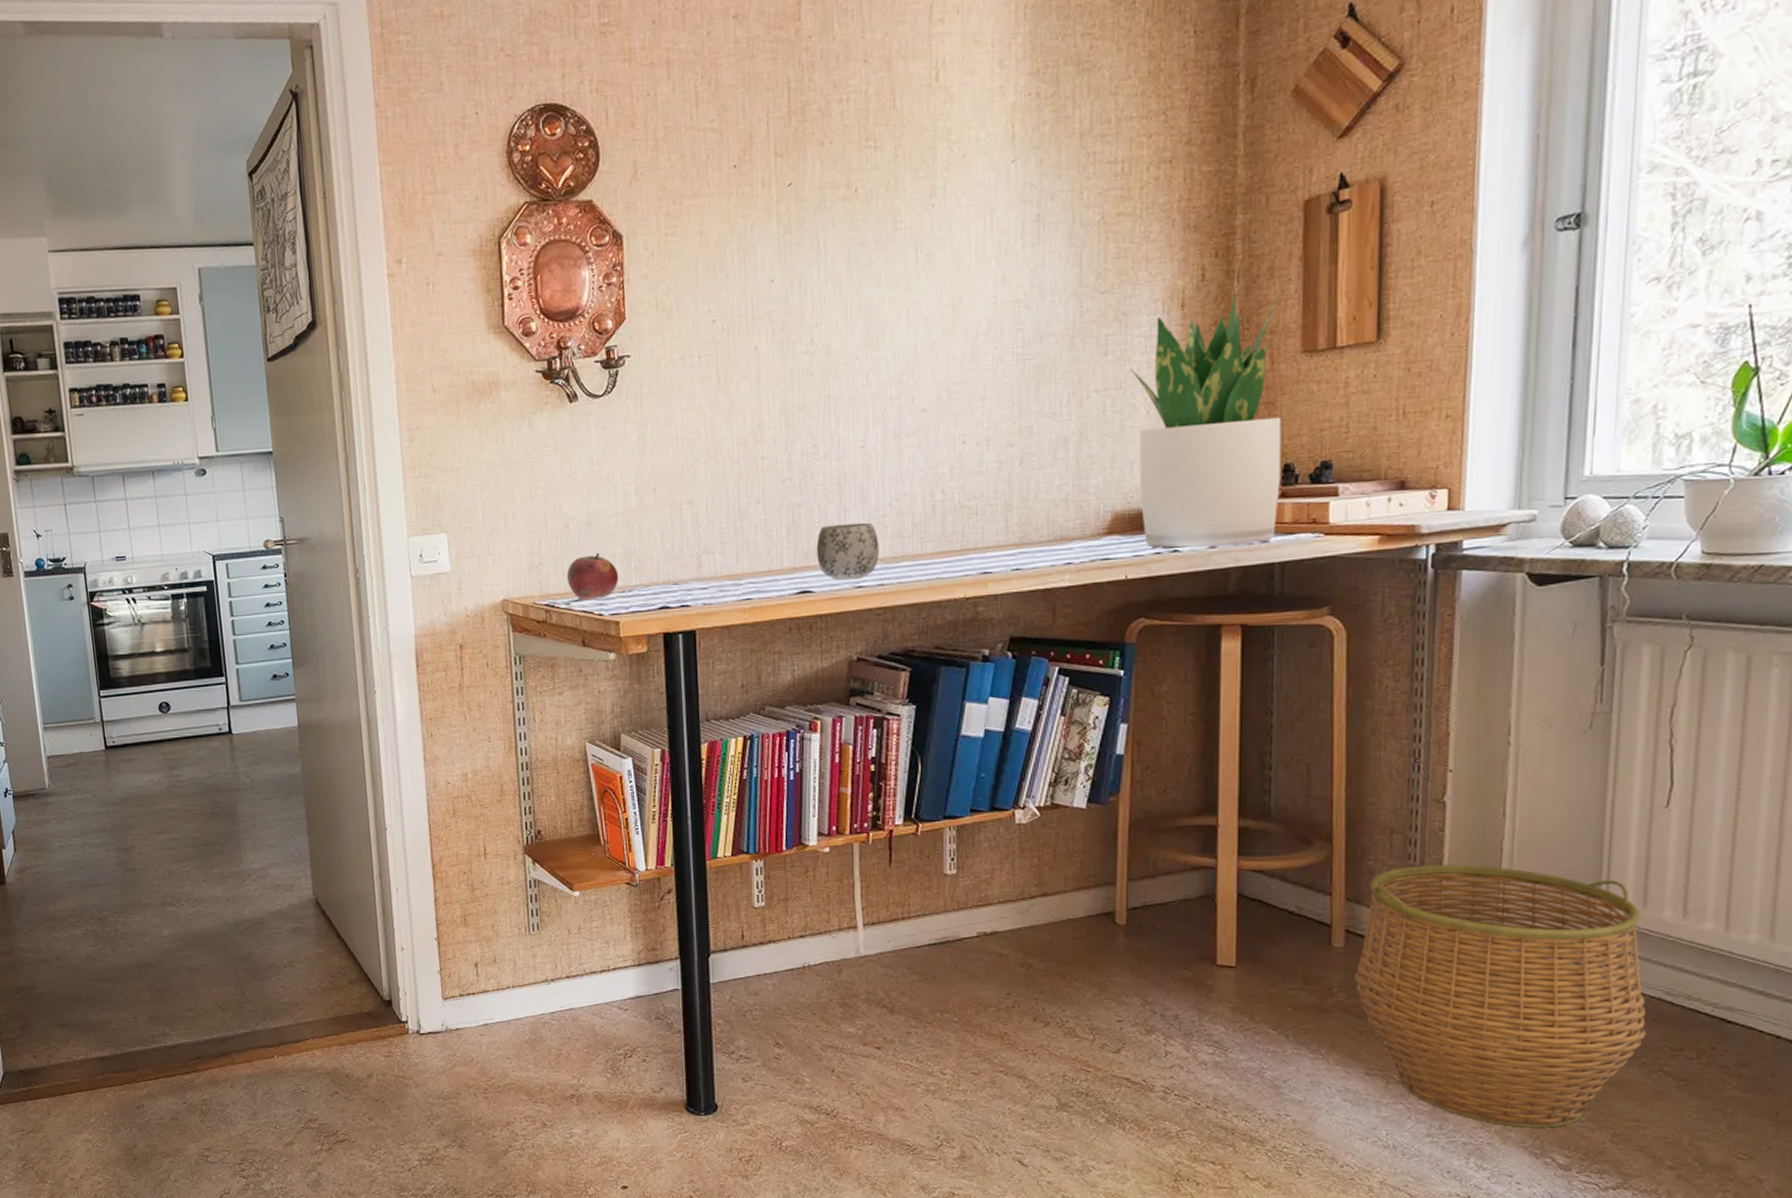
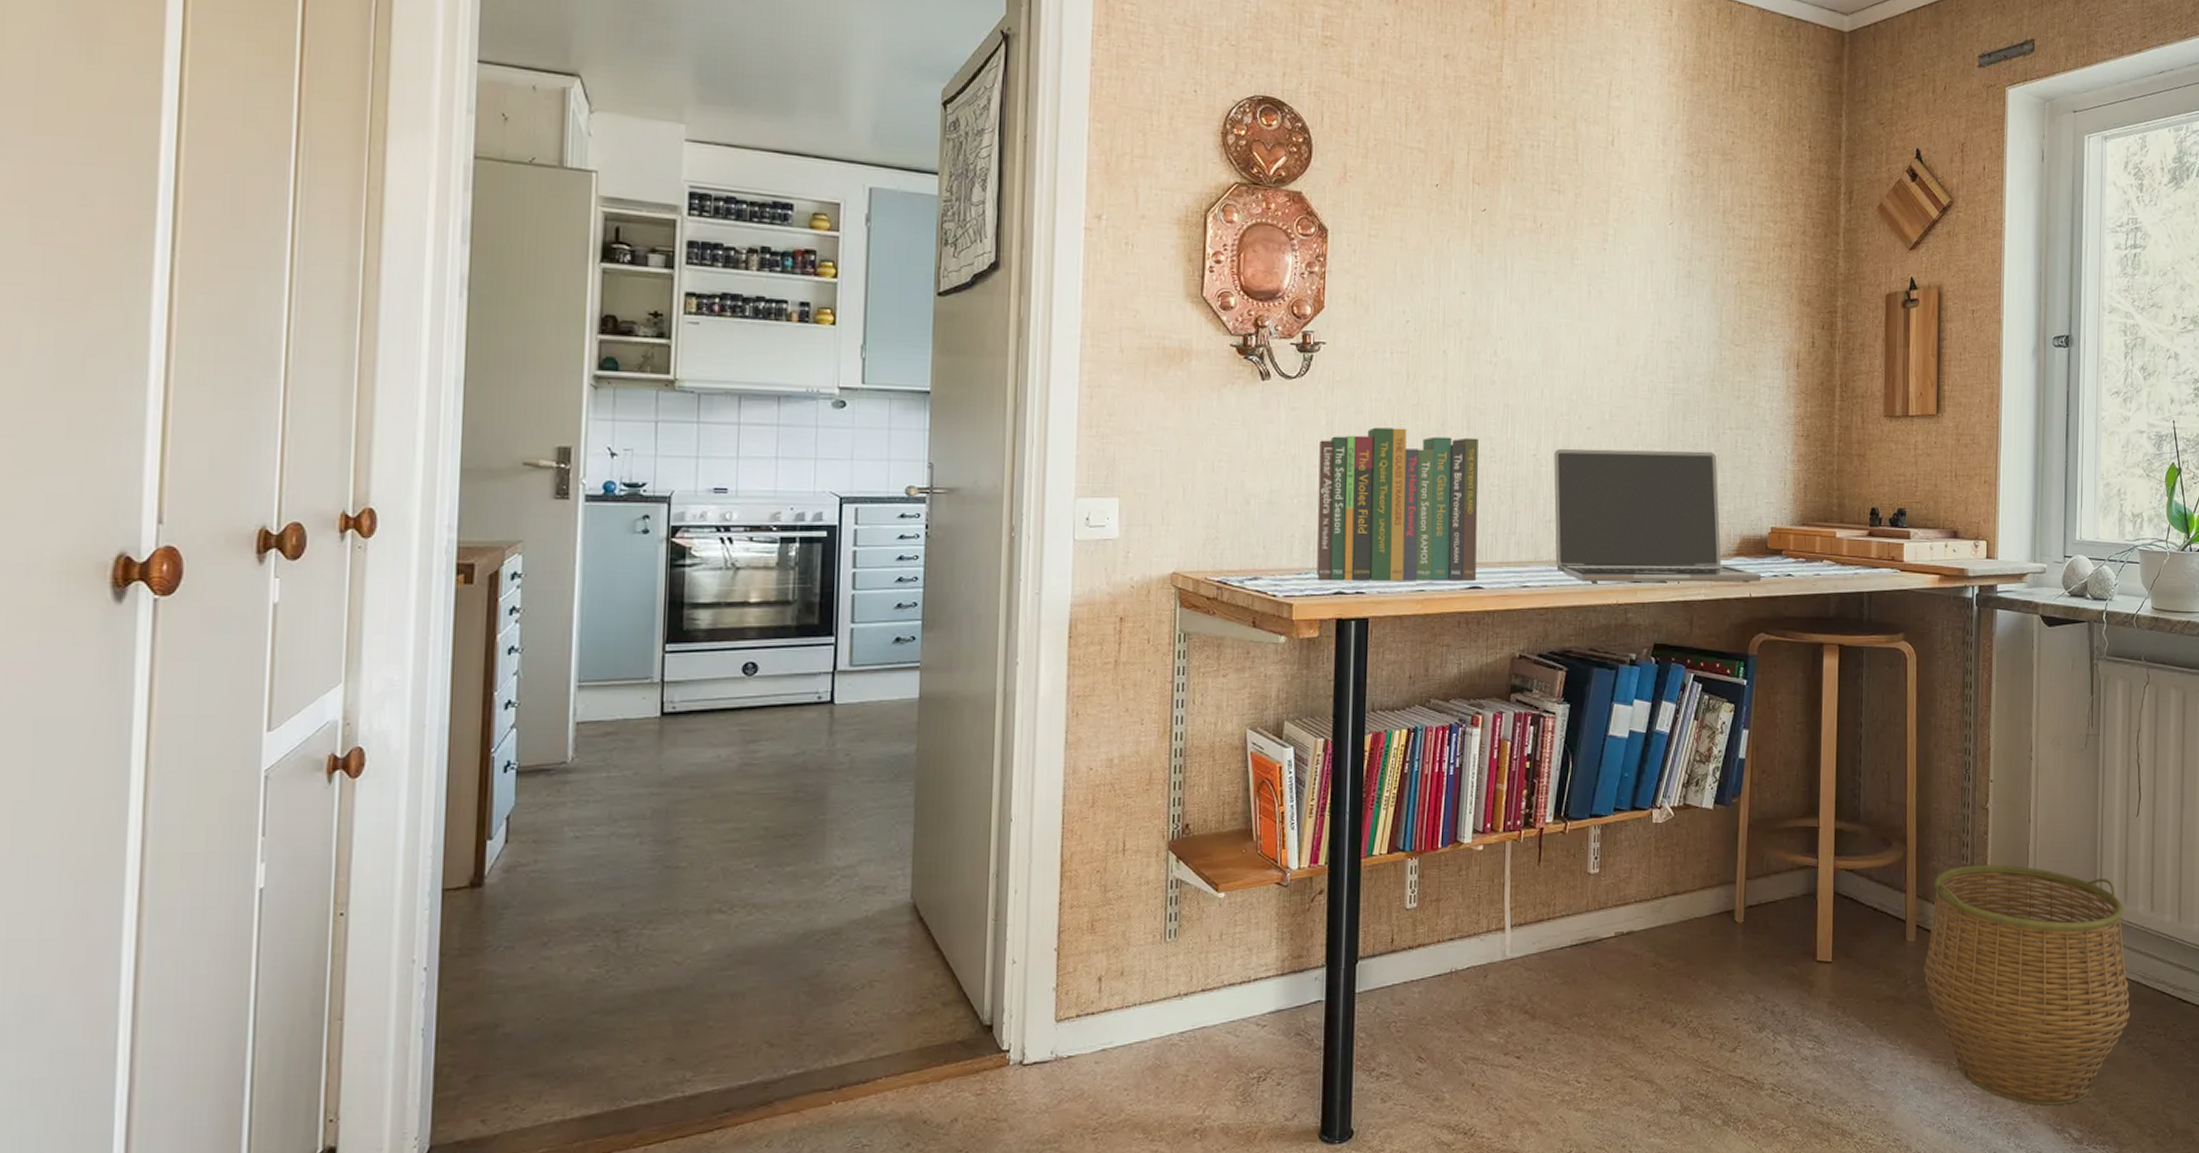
fruit: present [566,552,619,601] -> none [1242,532,1296,580]
books: none [632,434,806,597] -> present [1317,427,1479,582]
mug: present [816,522,879,581] -> none [1488,525,1545,580]
laptop: none [885,420,1141,577] -> present [1553,448,1762,583]
planter: present [1130,293,1282,548] -> none [1757,362,1870,575]

